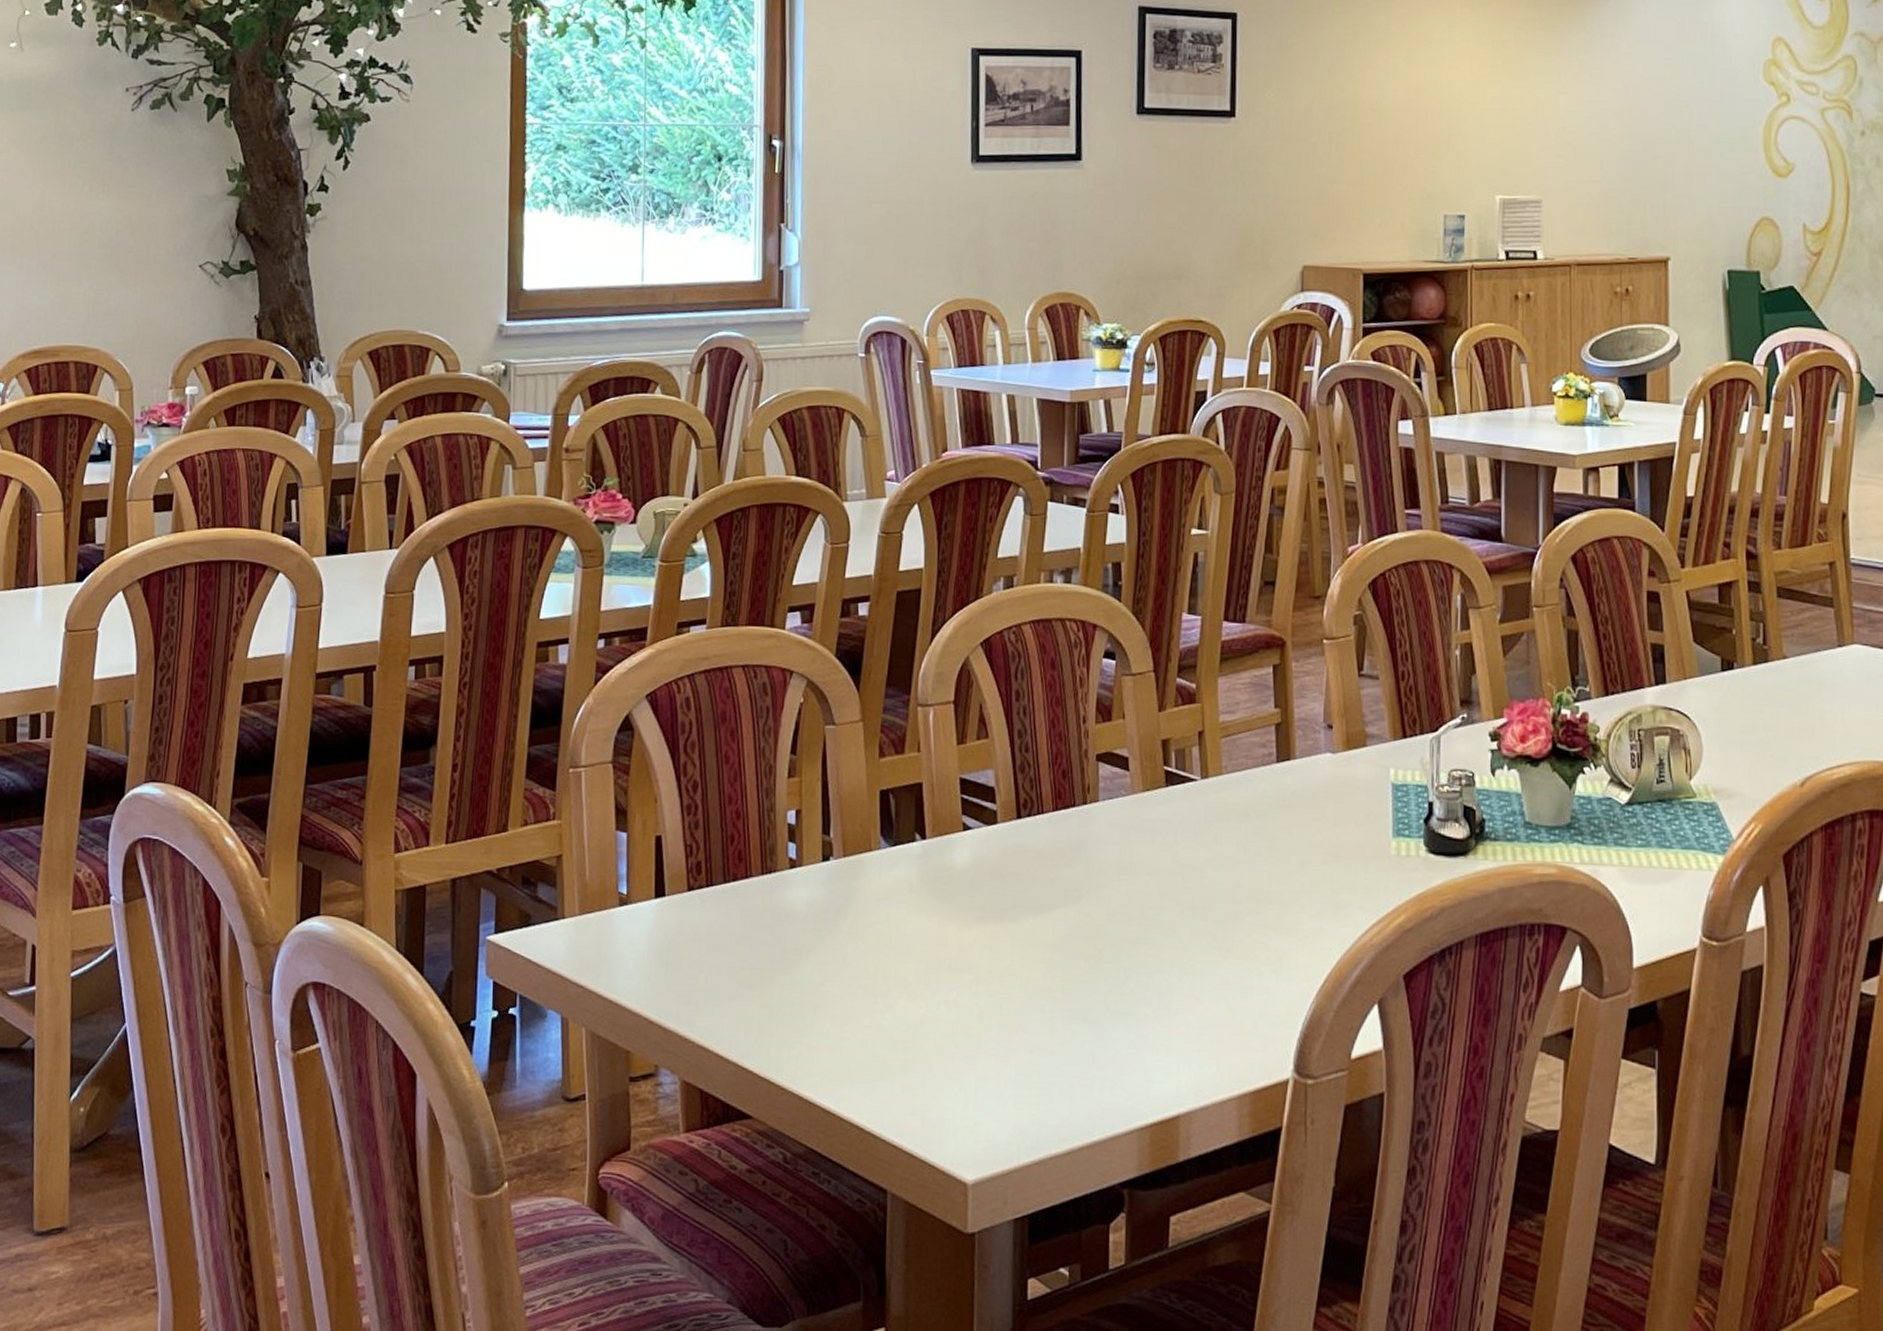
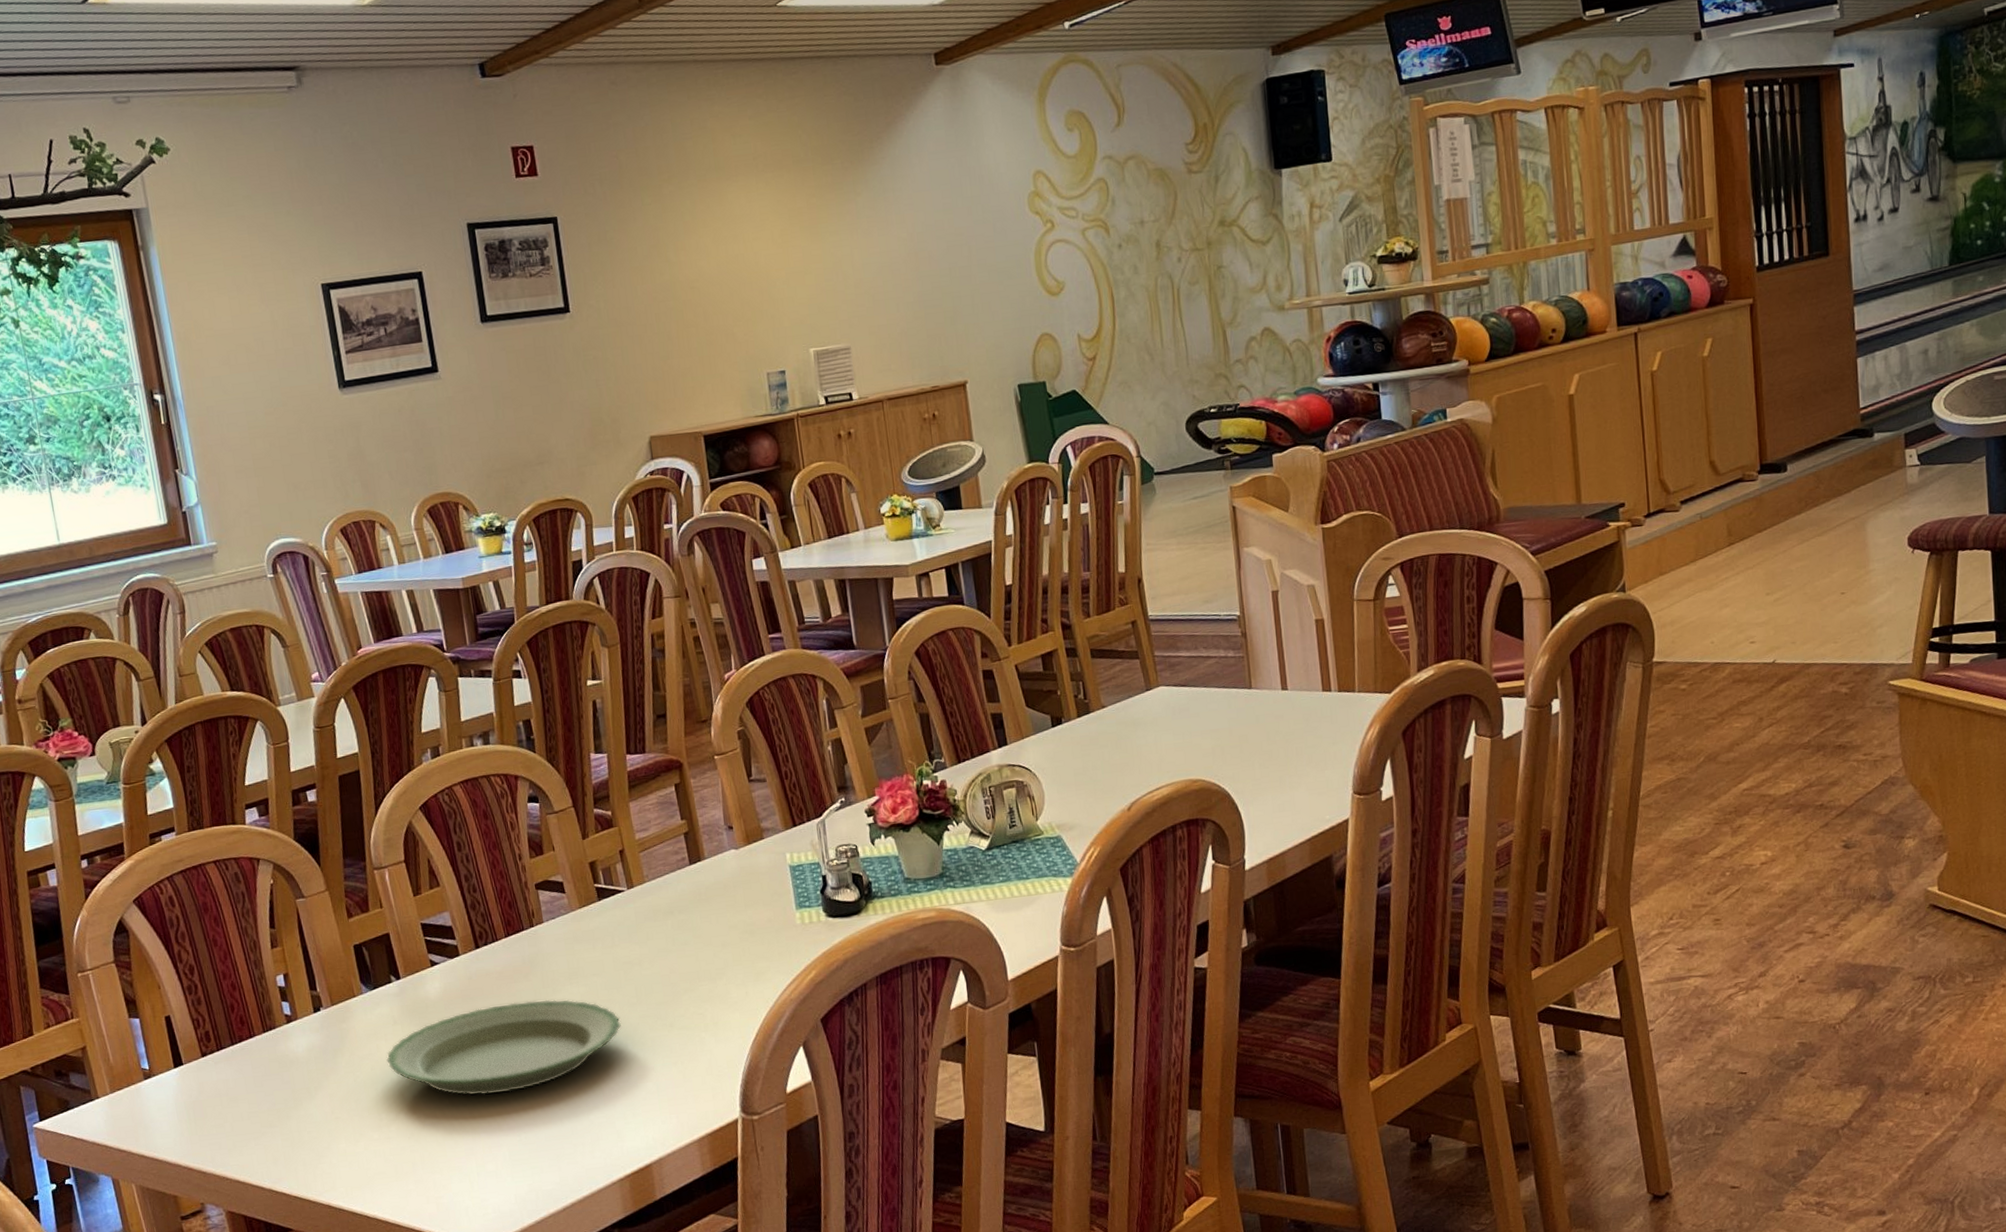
plate: none [894,890,1170,997] -> present [386,999,621,1095]

